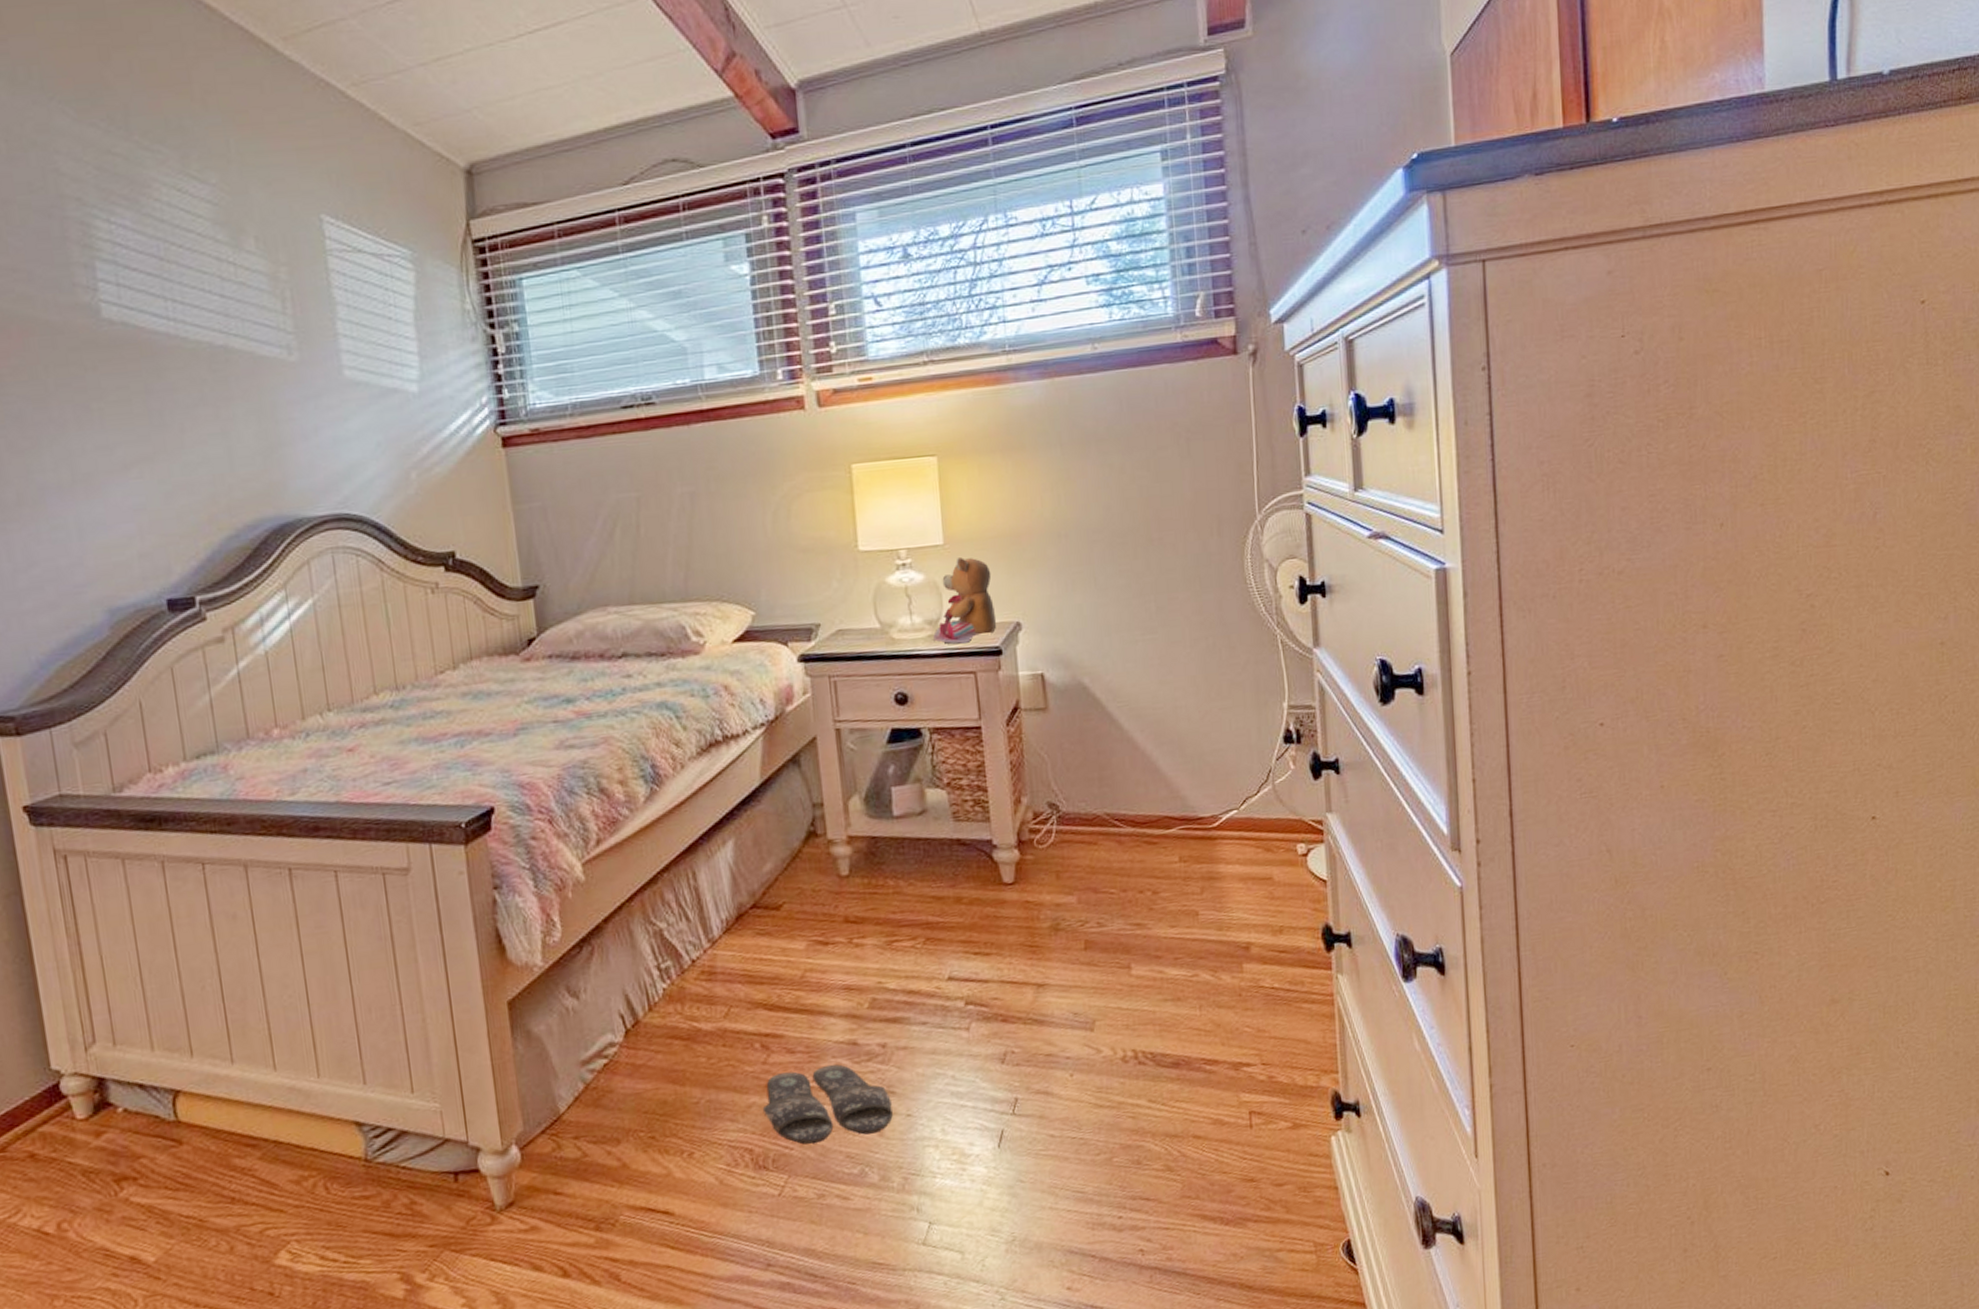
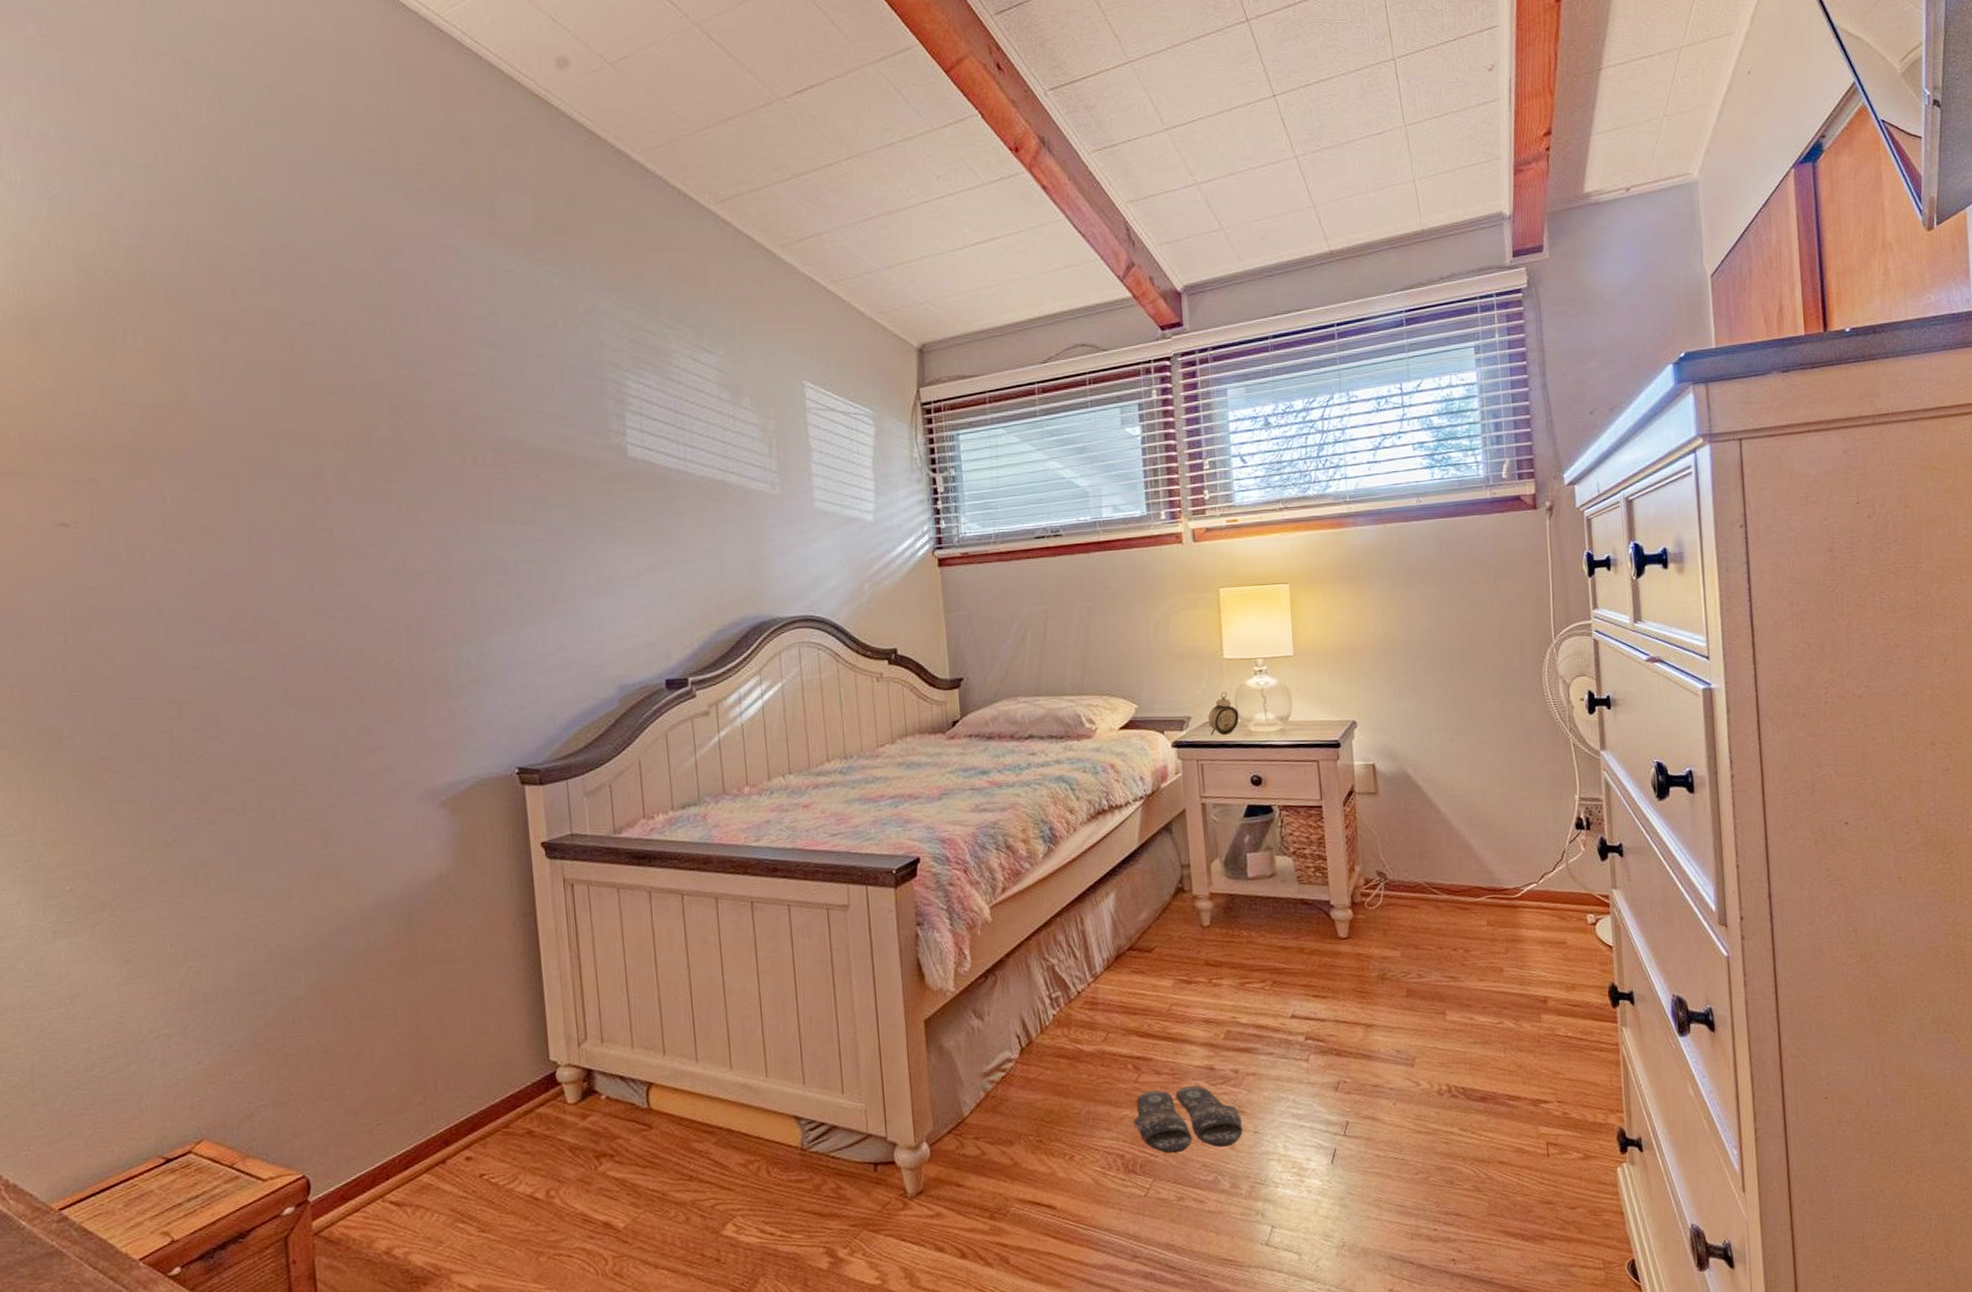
alarm clock: none [840,591,879,646] -> present [1207,691,1239,736]
teddy bear: present [933,557,997,644] -> none [1284,667,1337,737]

